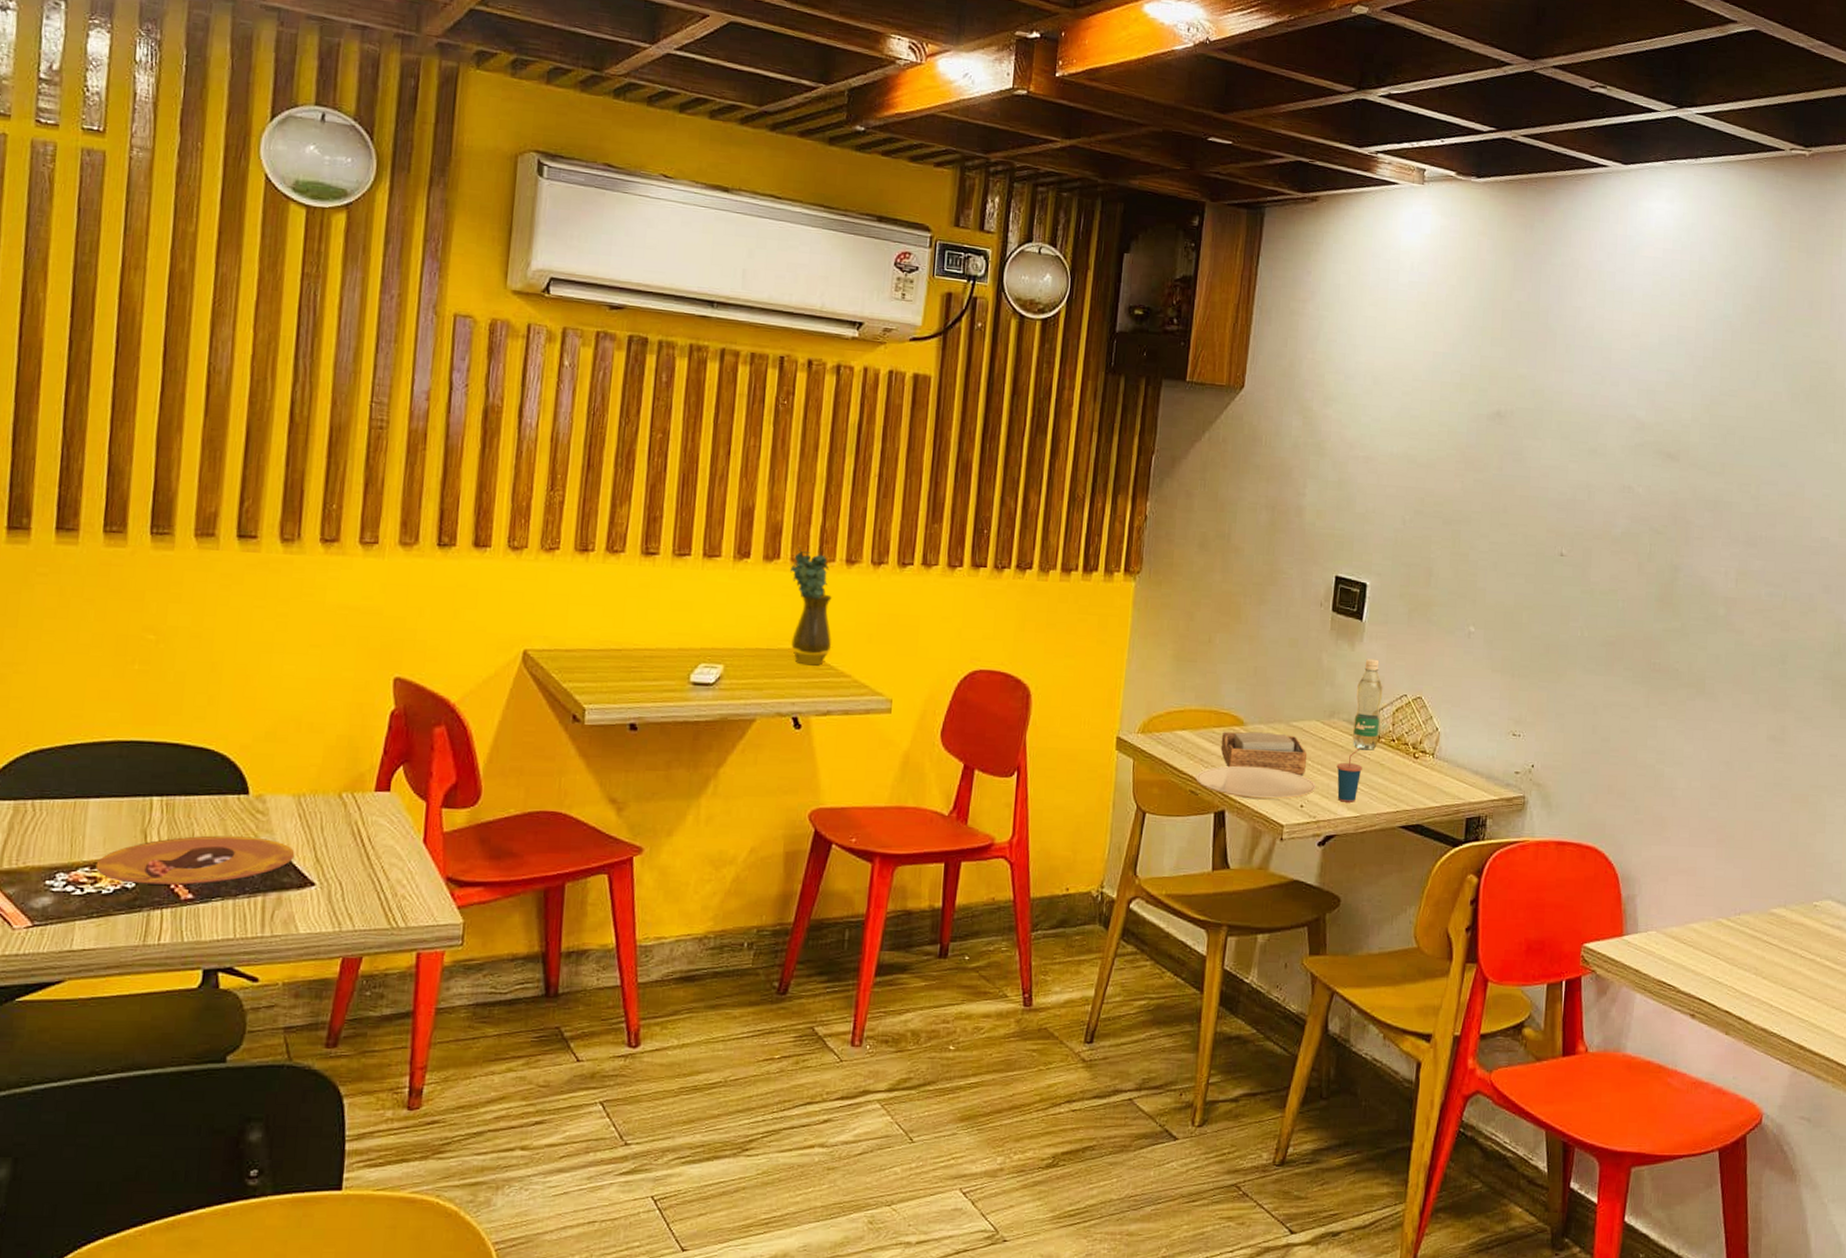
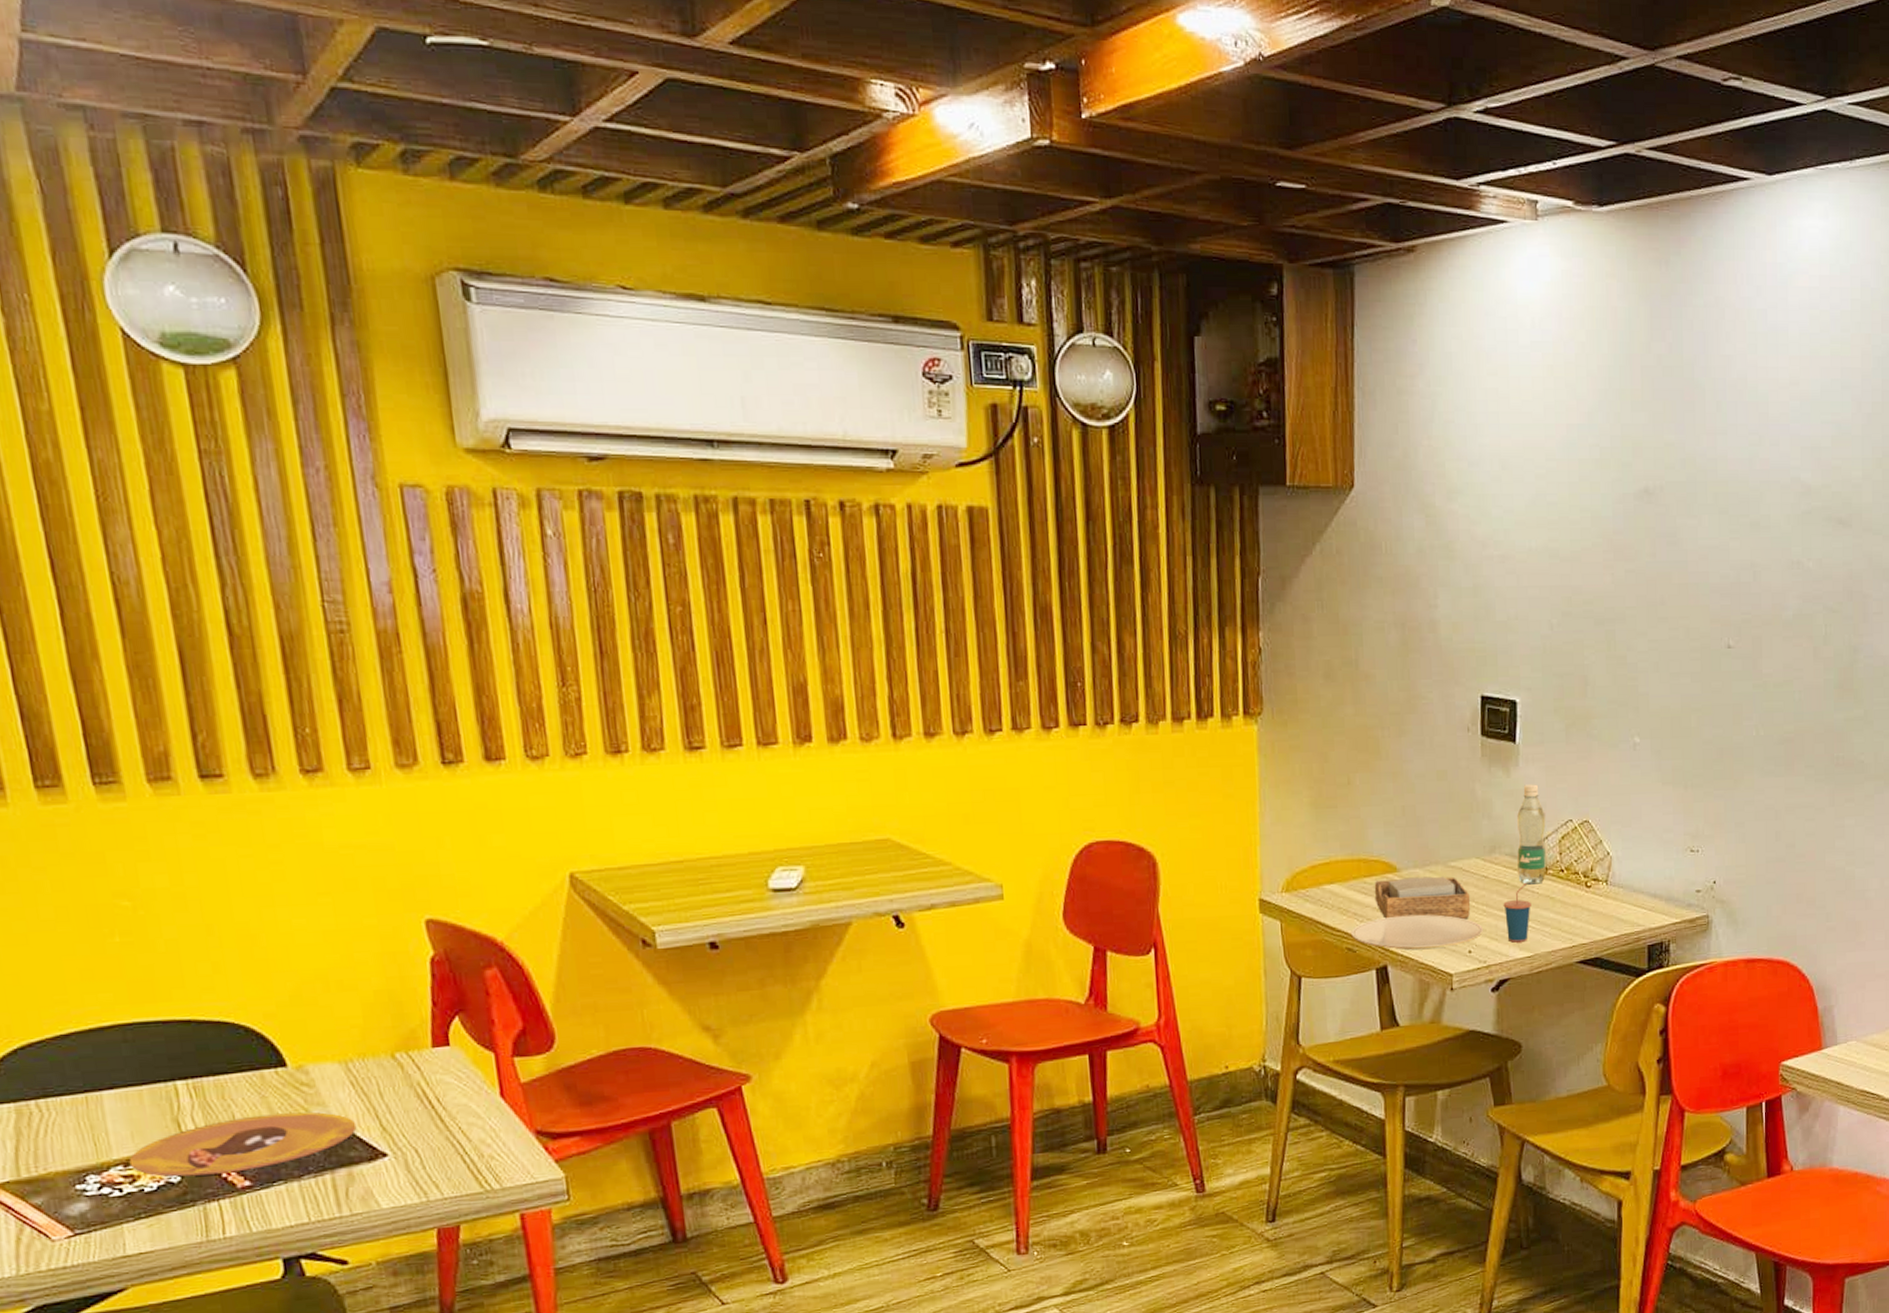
vase: present [790,546,832,666] -> none [861,722,923,857]

